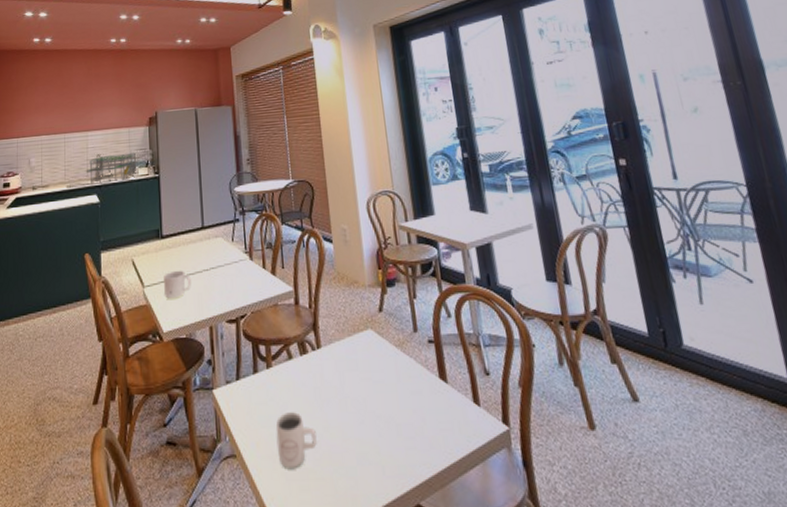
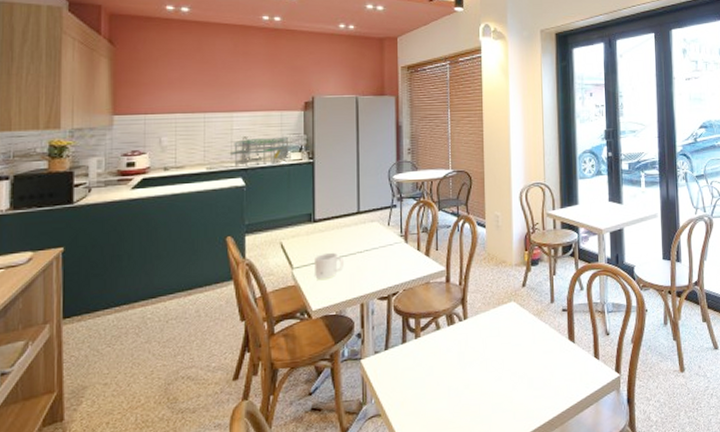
mug: present [275,412,317,470] -> none [420,374,457,422]

